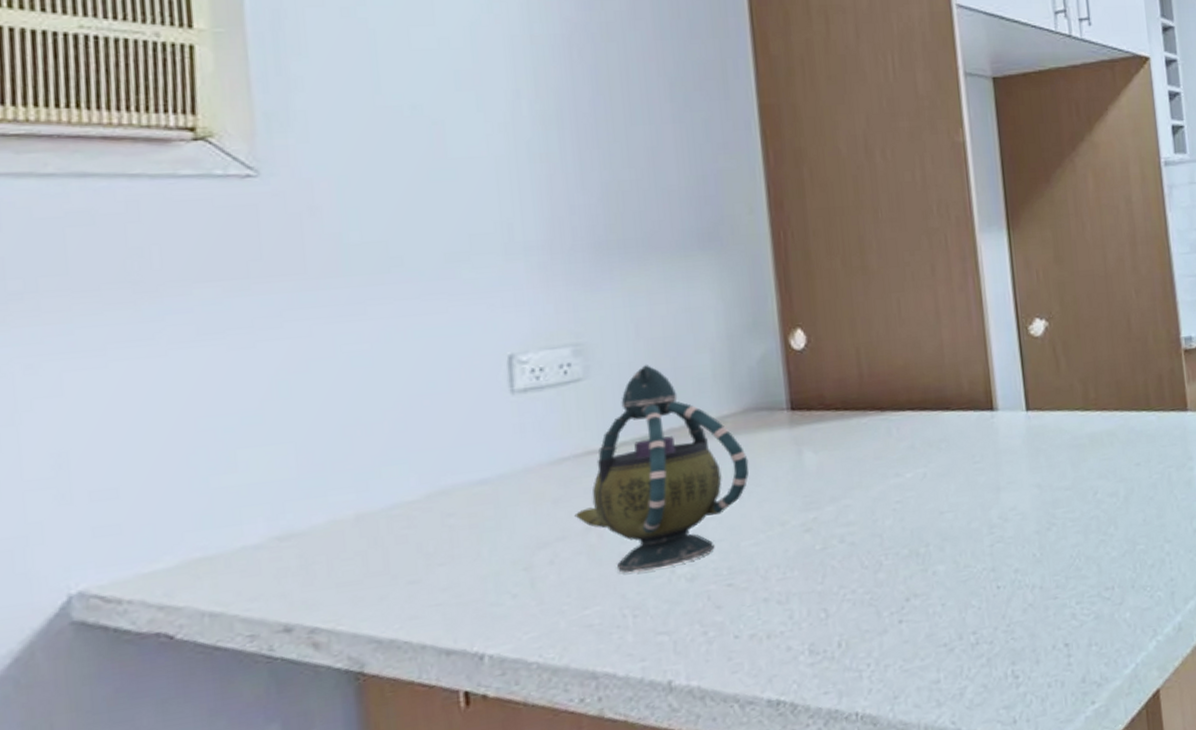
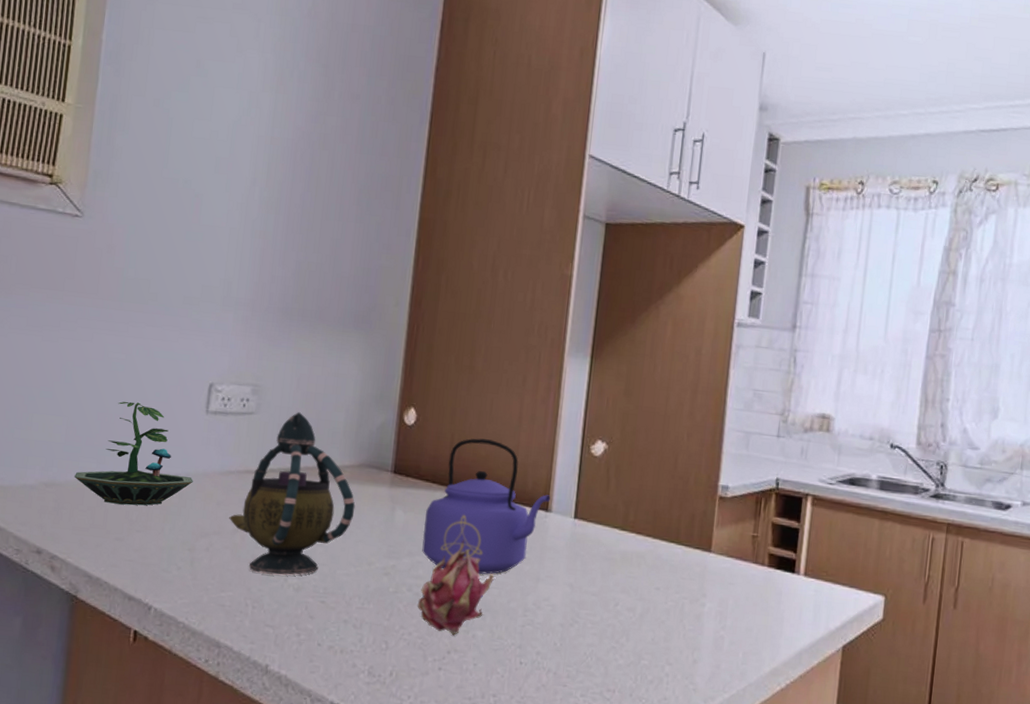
terrarium: none [322,400,511,541] -> present [73,401,193,506]
kettle: none [841,345,994,507] -> present [422,438,550,574]
fruit: none [855,467,945,580] -> present [417,540,494,636]

